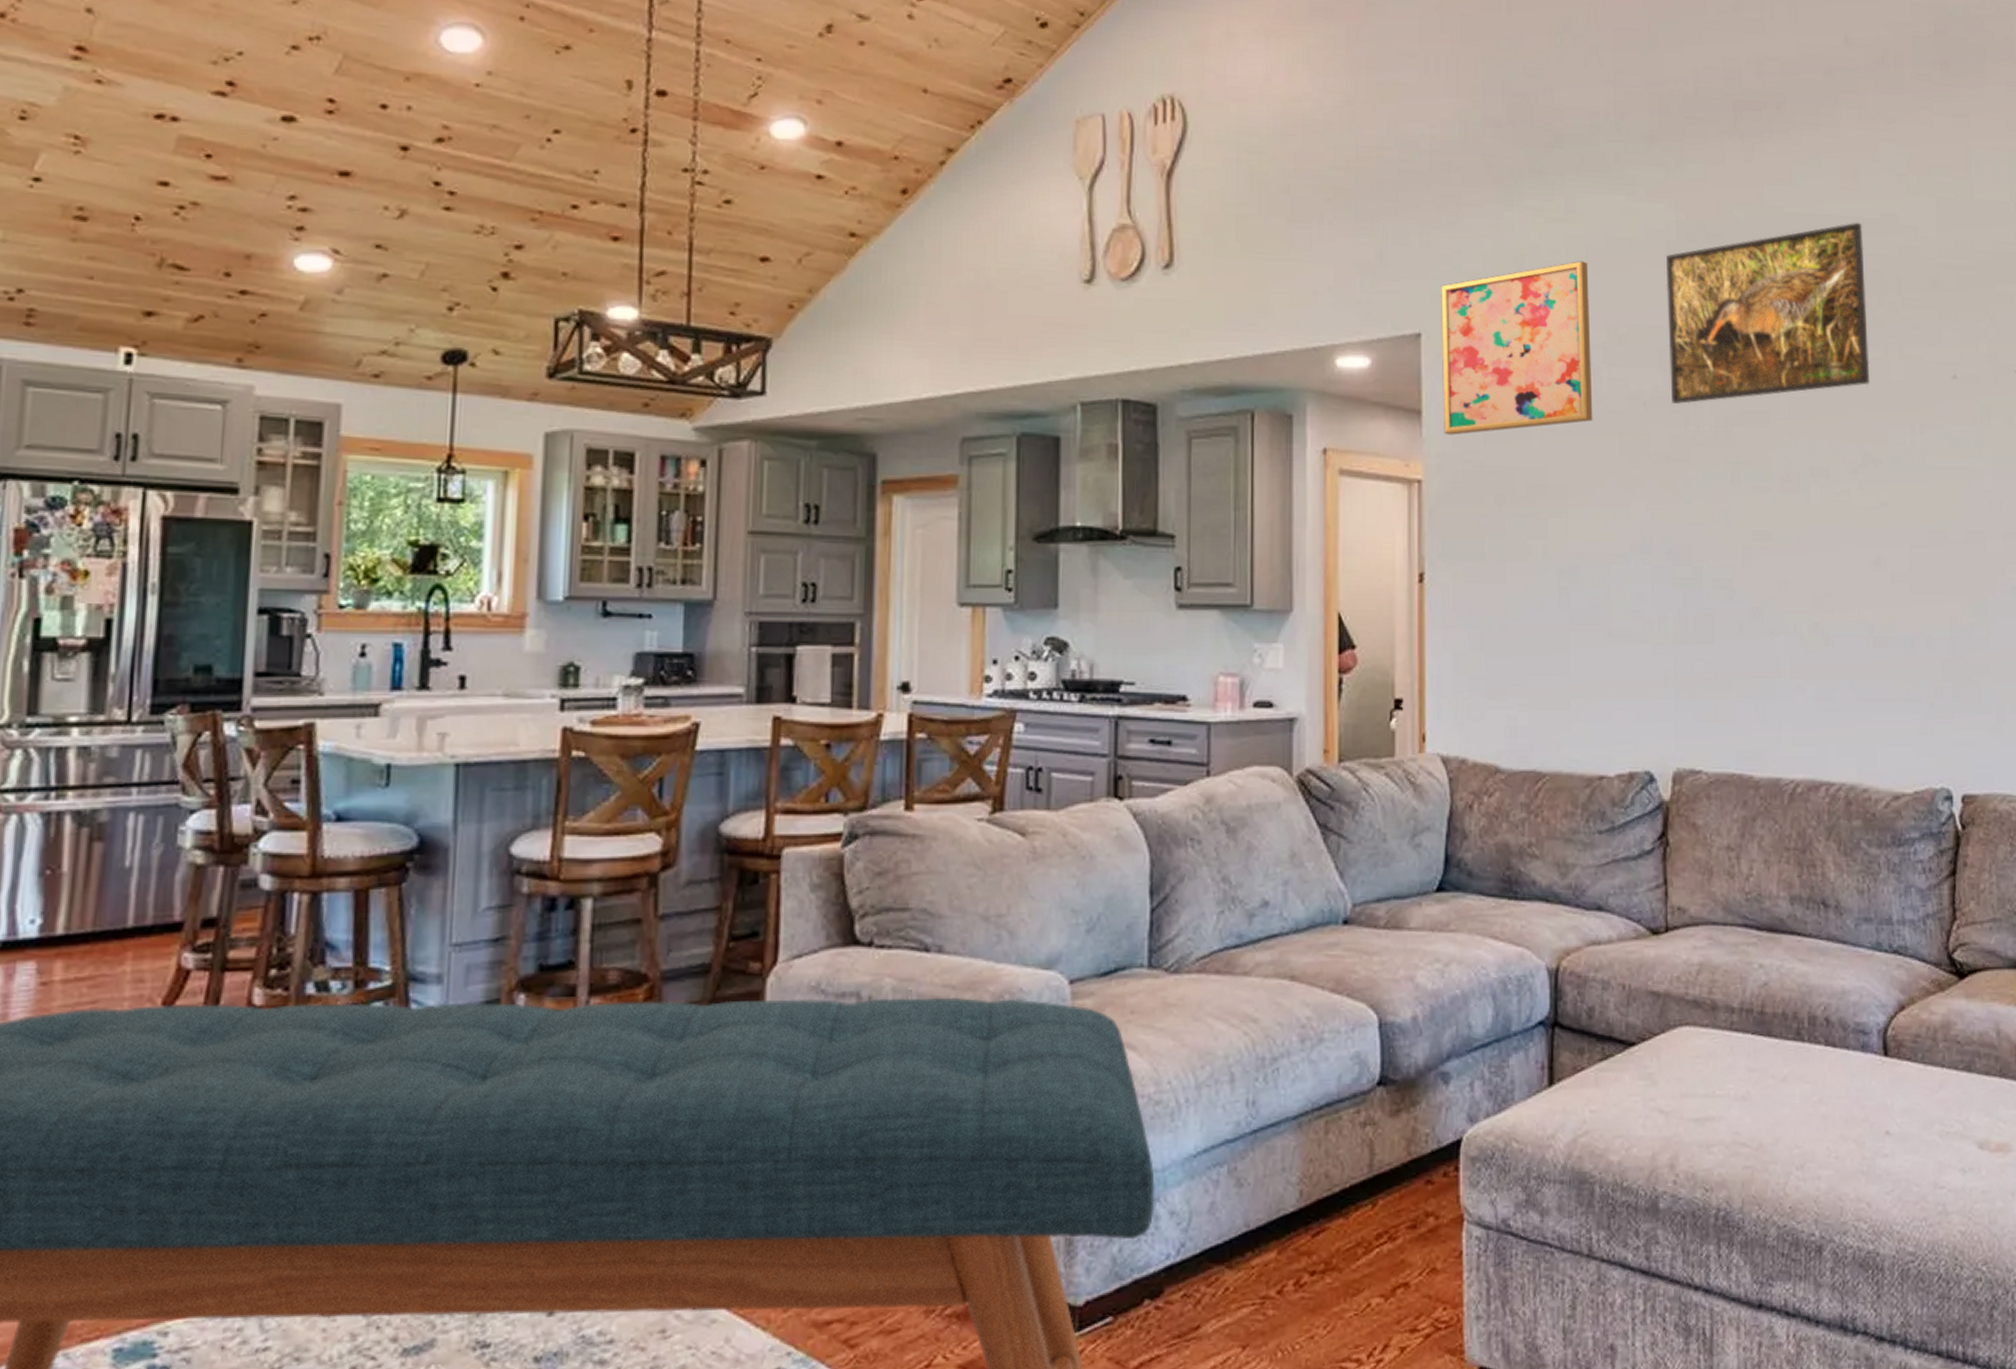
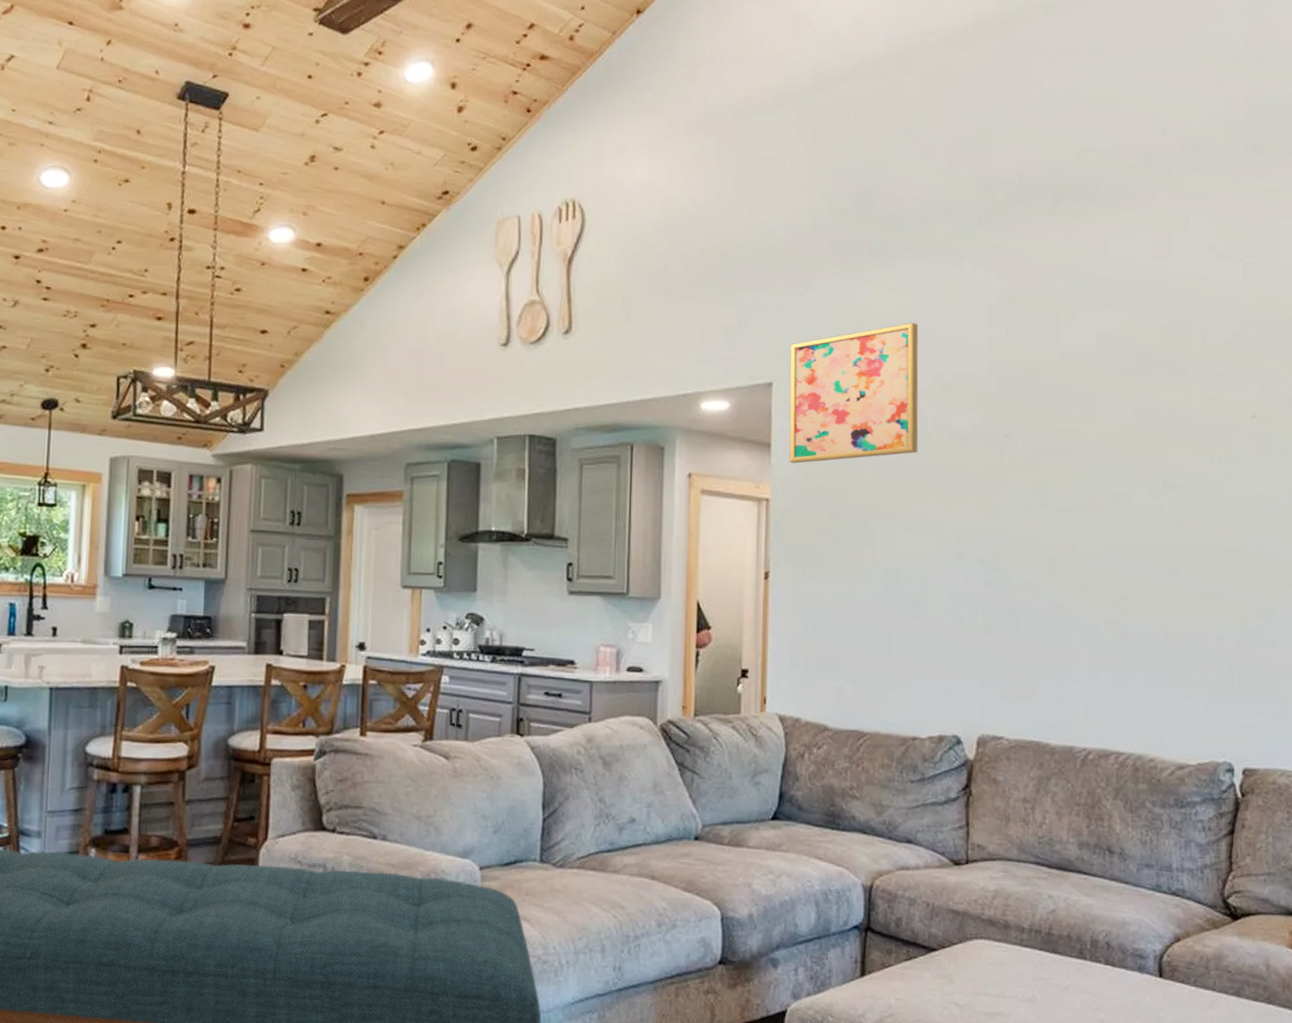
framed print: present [1665,222,1870,405] -> none [987,285,1173,440]

